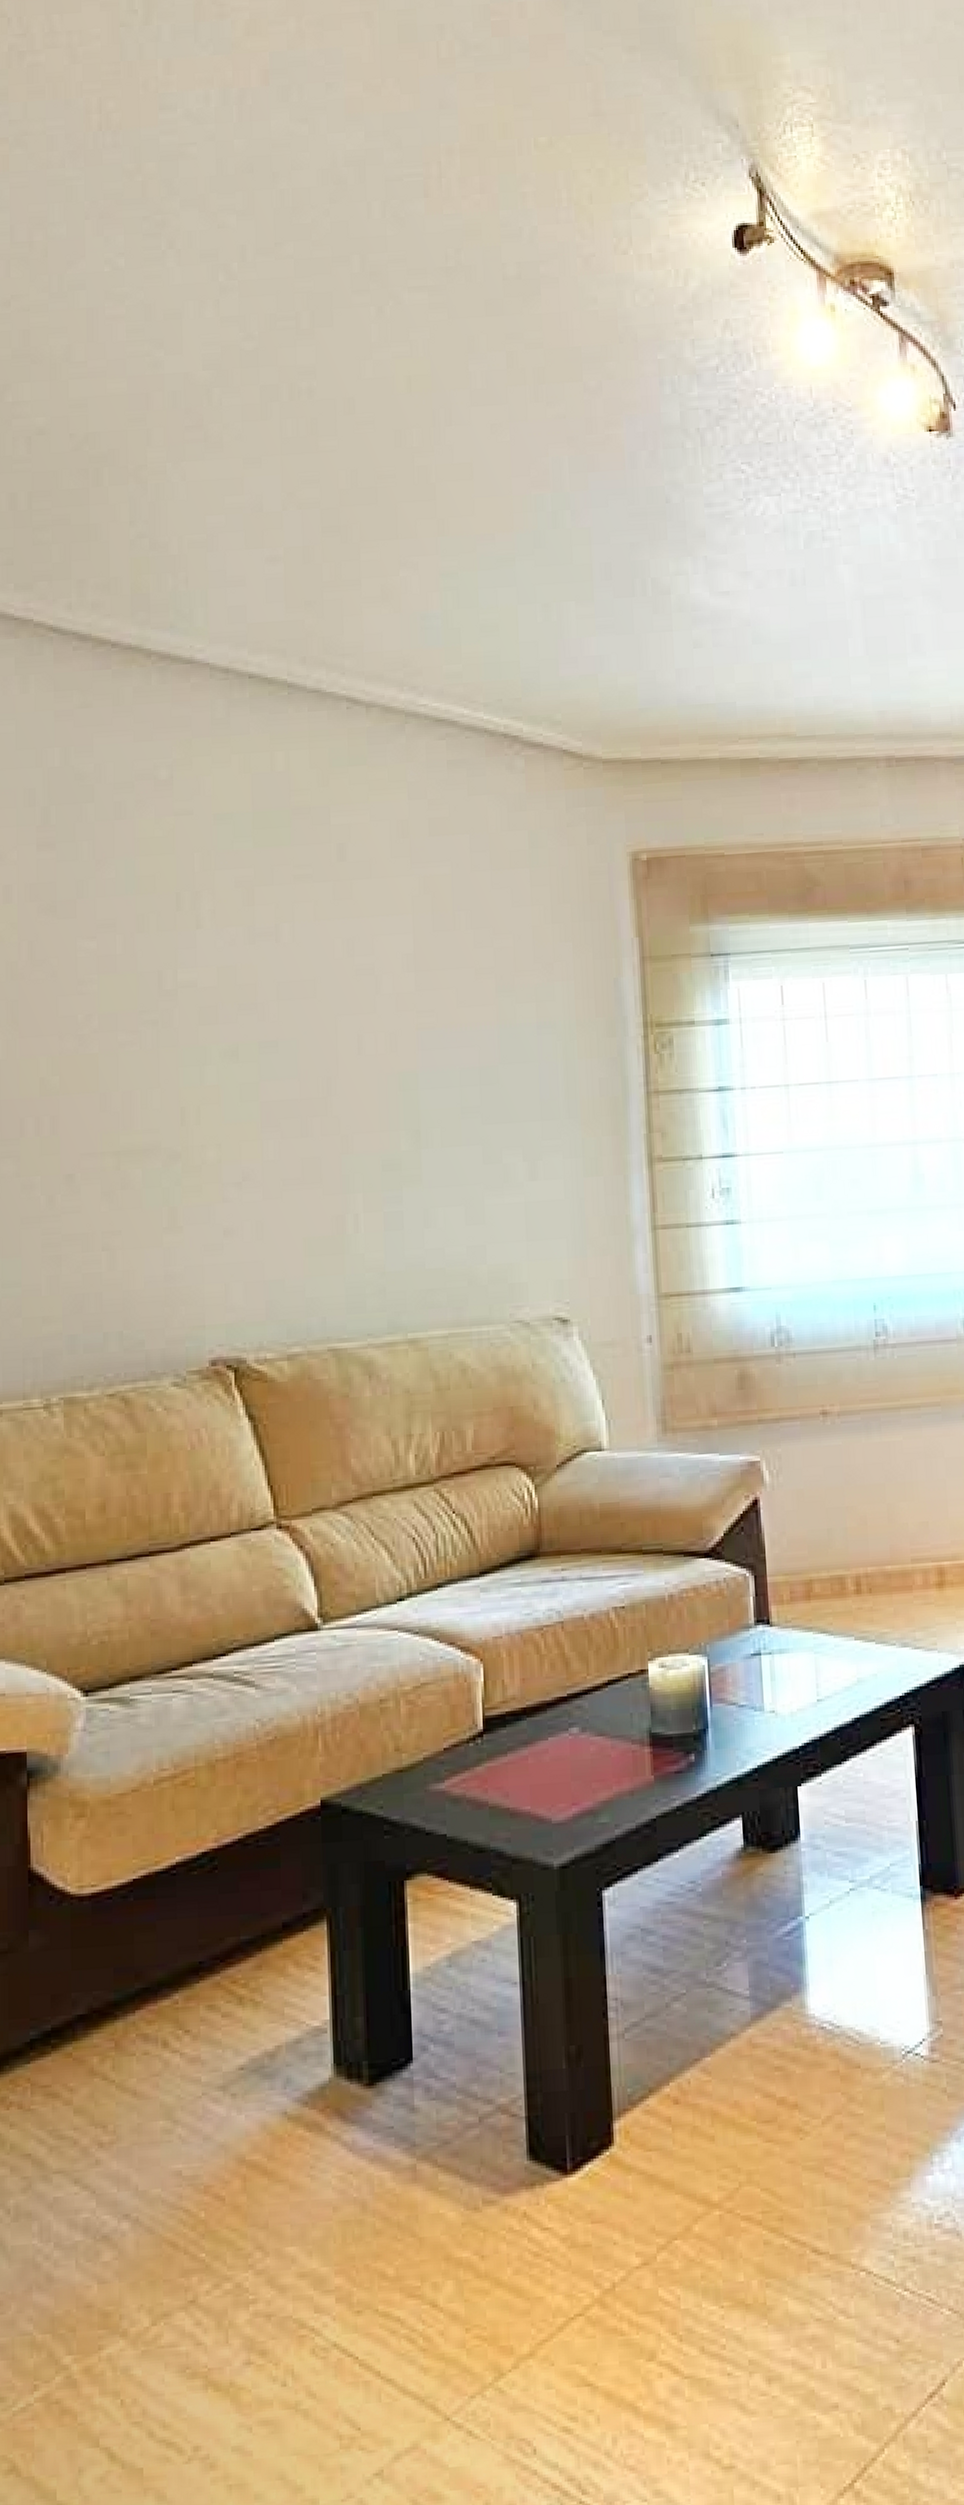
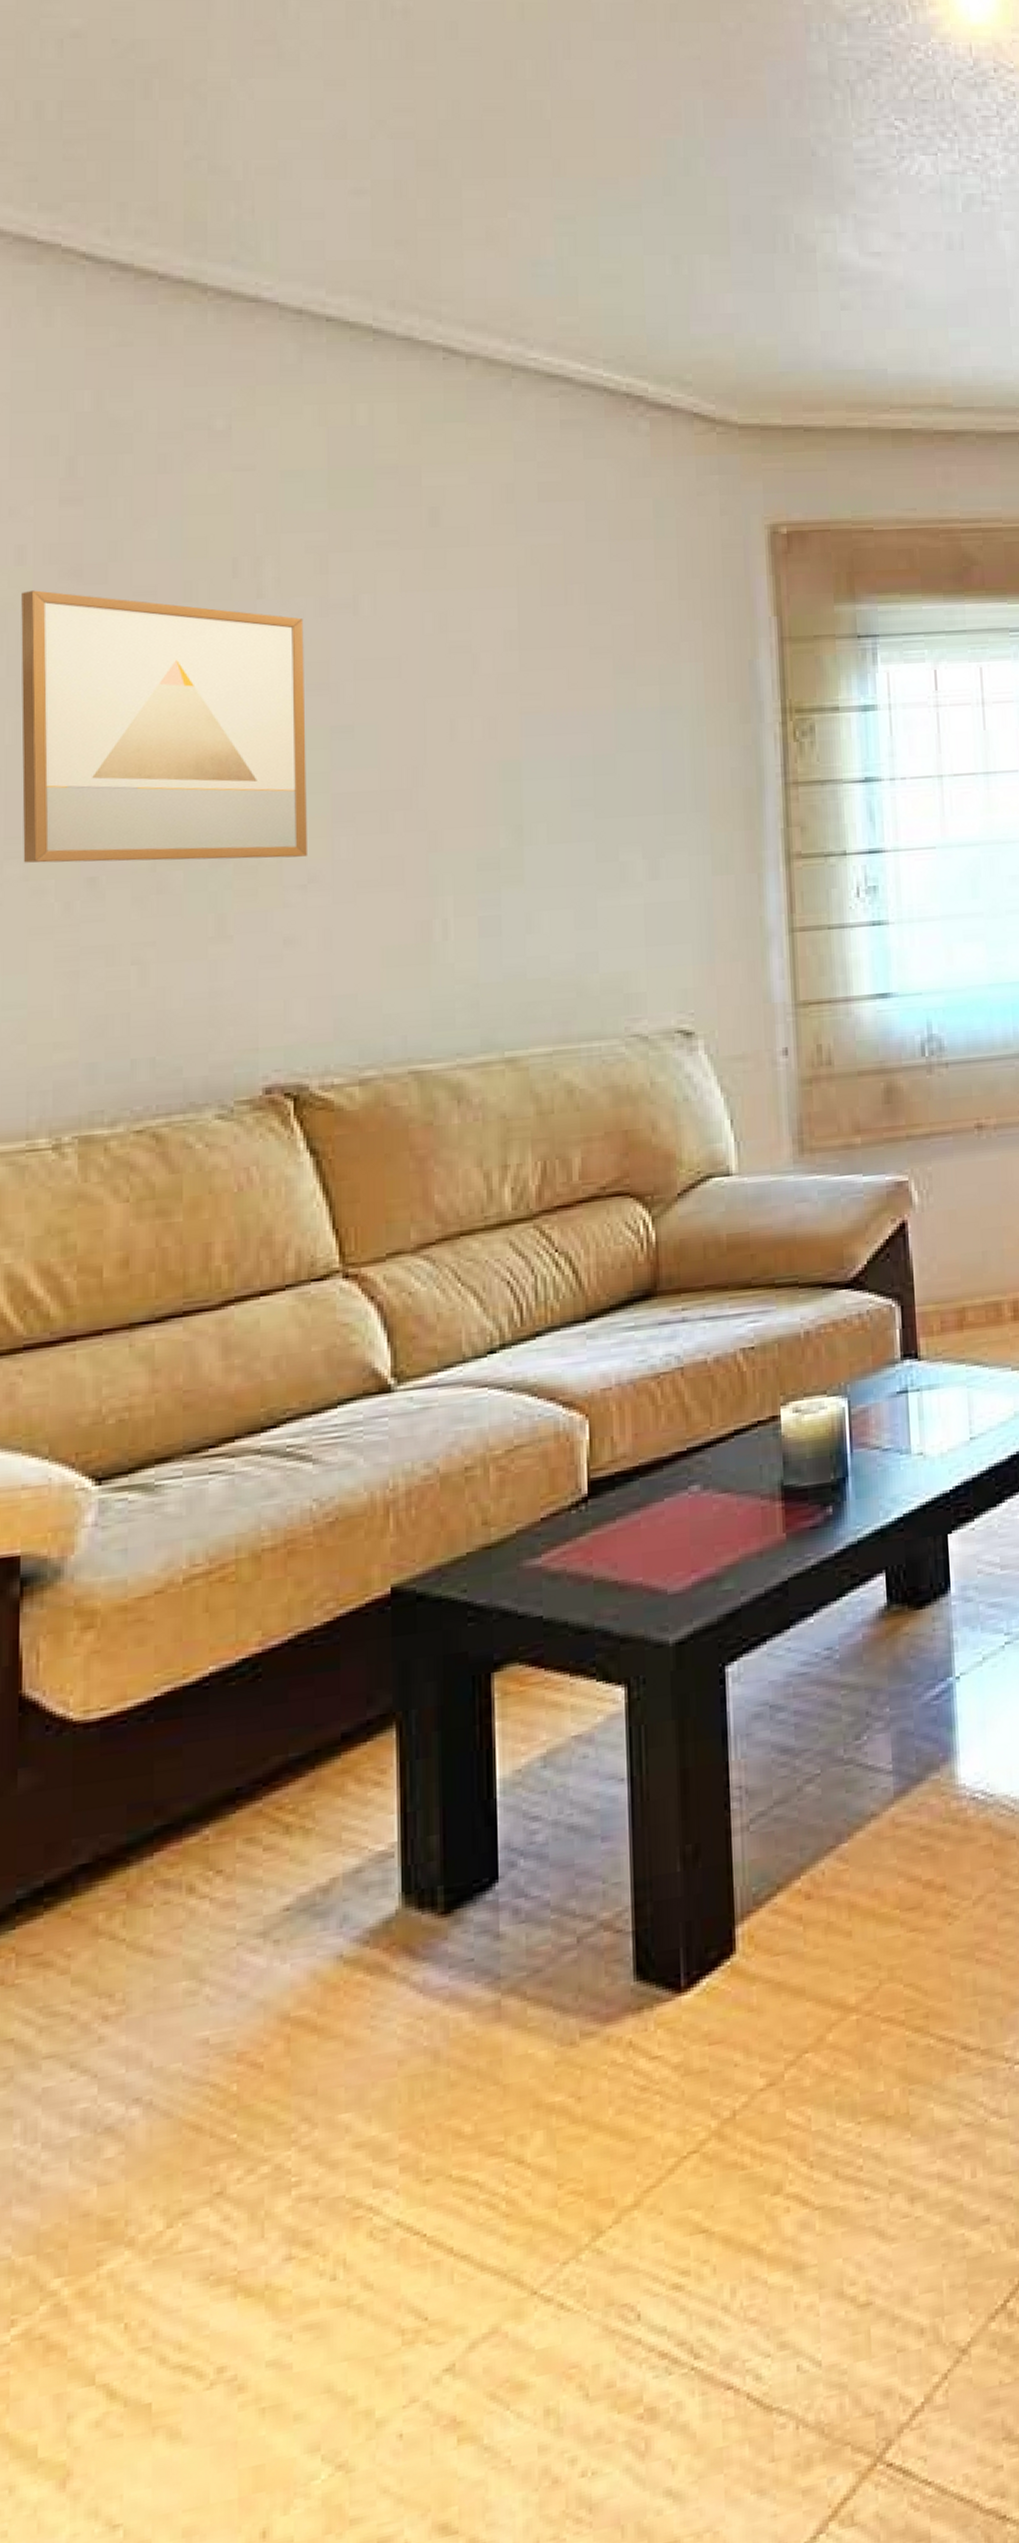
wall art: none [9,924,241,1162] -> present [21,590,307,863]

